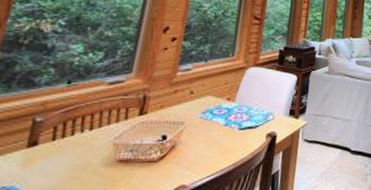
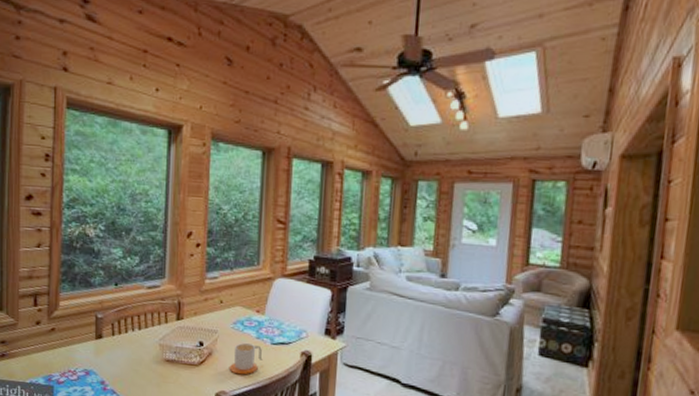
mug: none [192,130,229,165] -> present [229,342,263,375]

